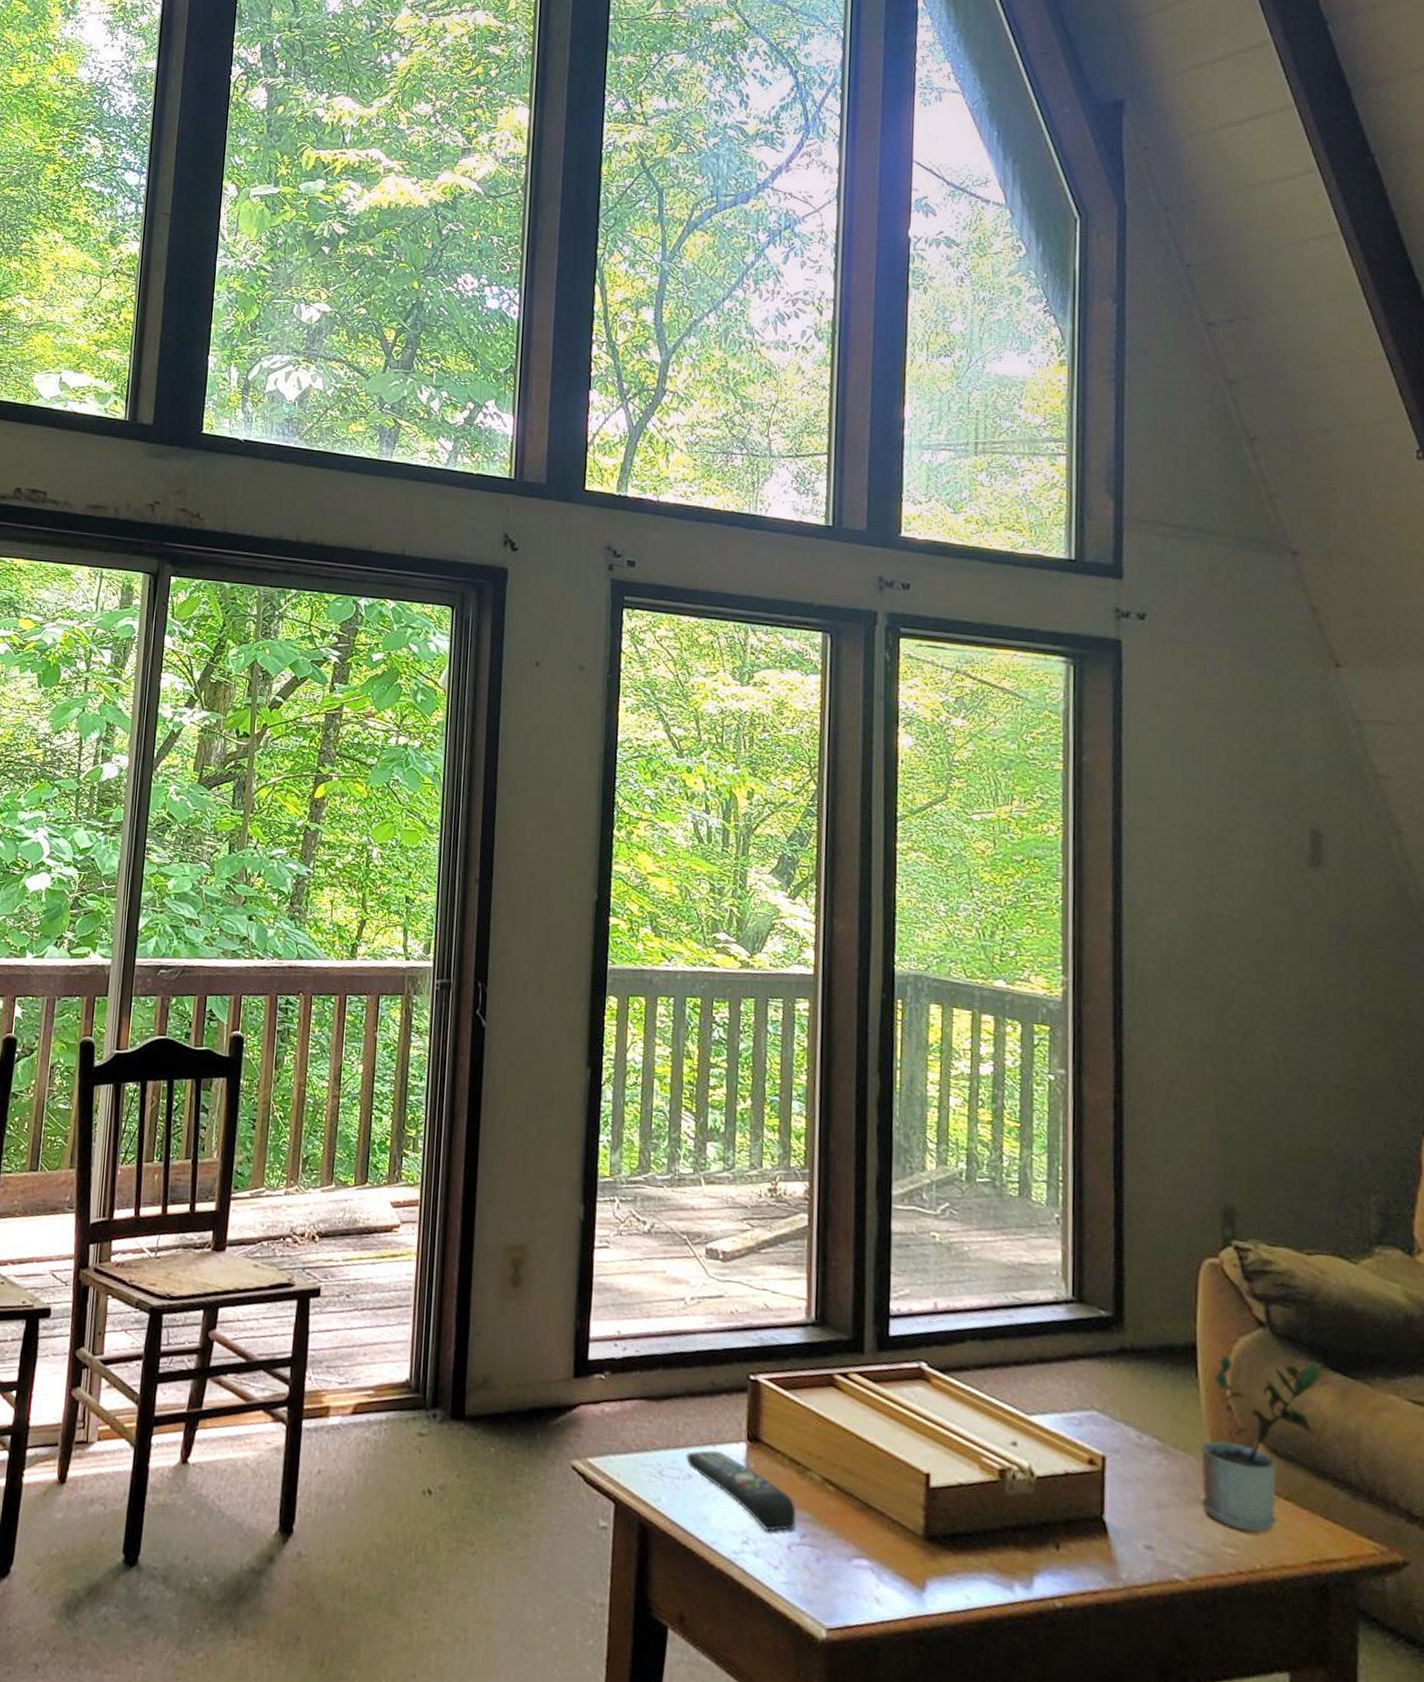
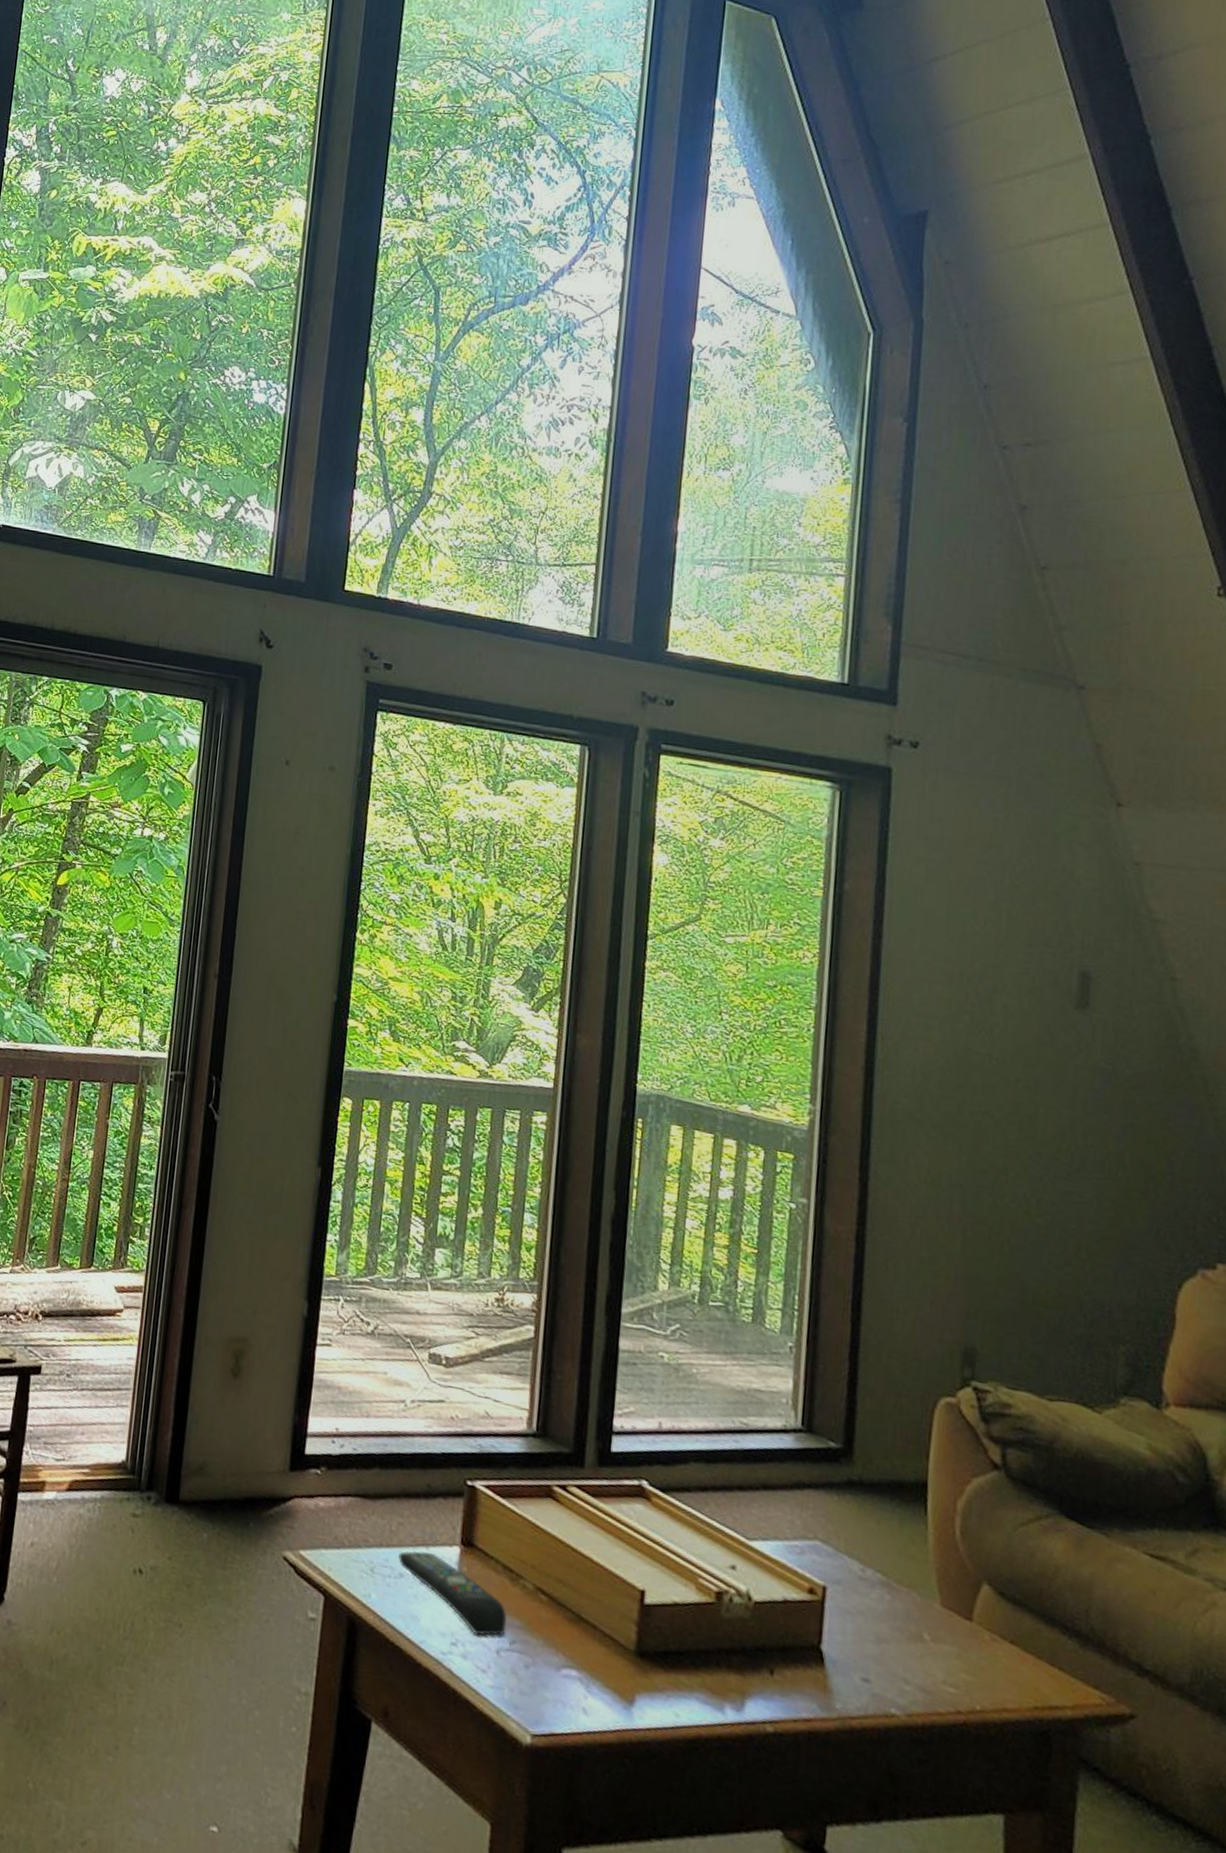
potted plant: present [1201,1355,1322,1533] -> none [922,1495,1057,1674]

